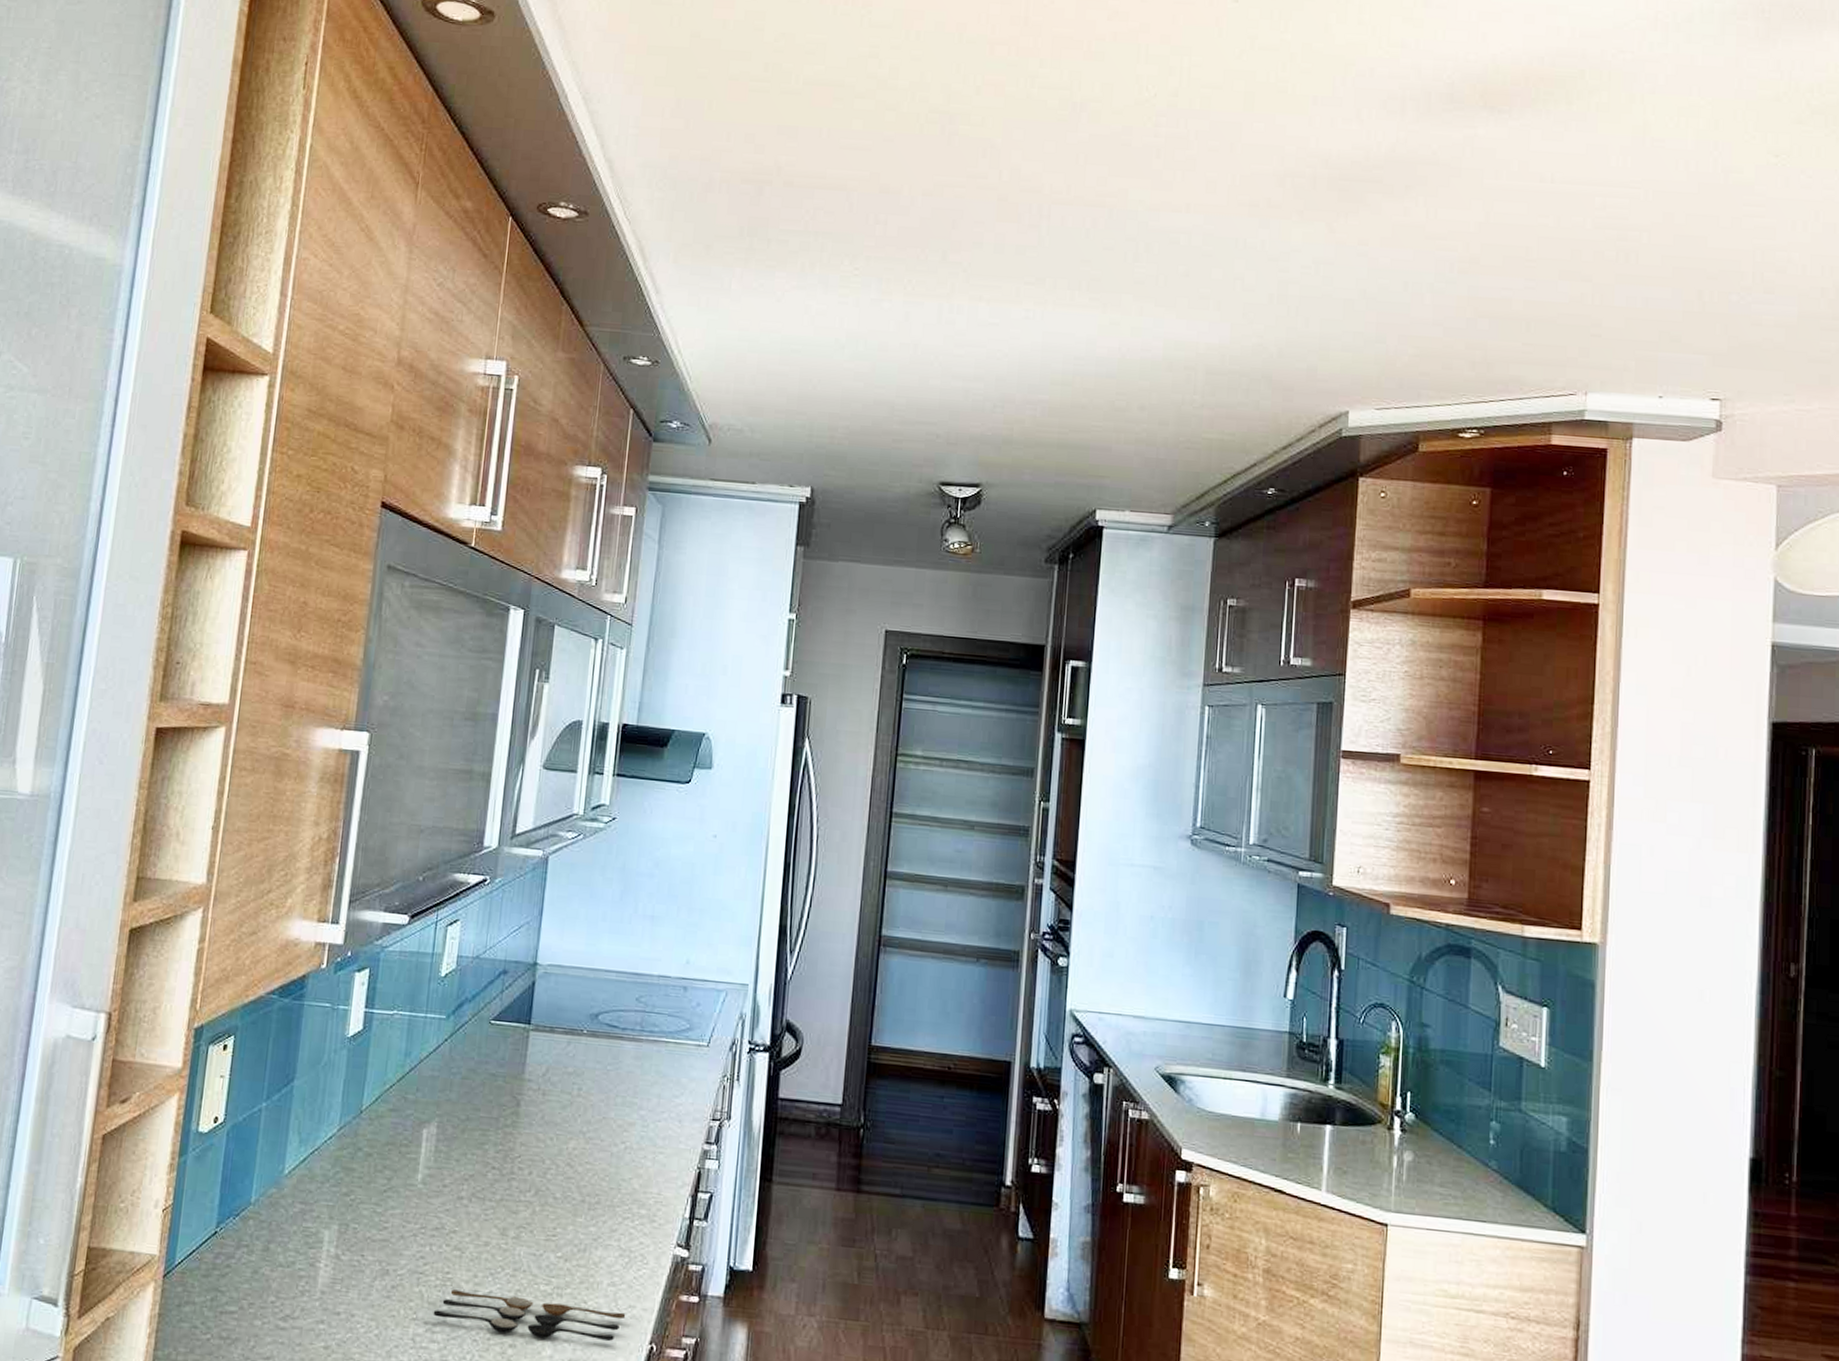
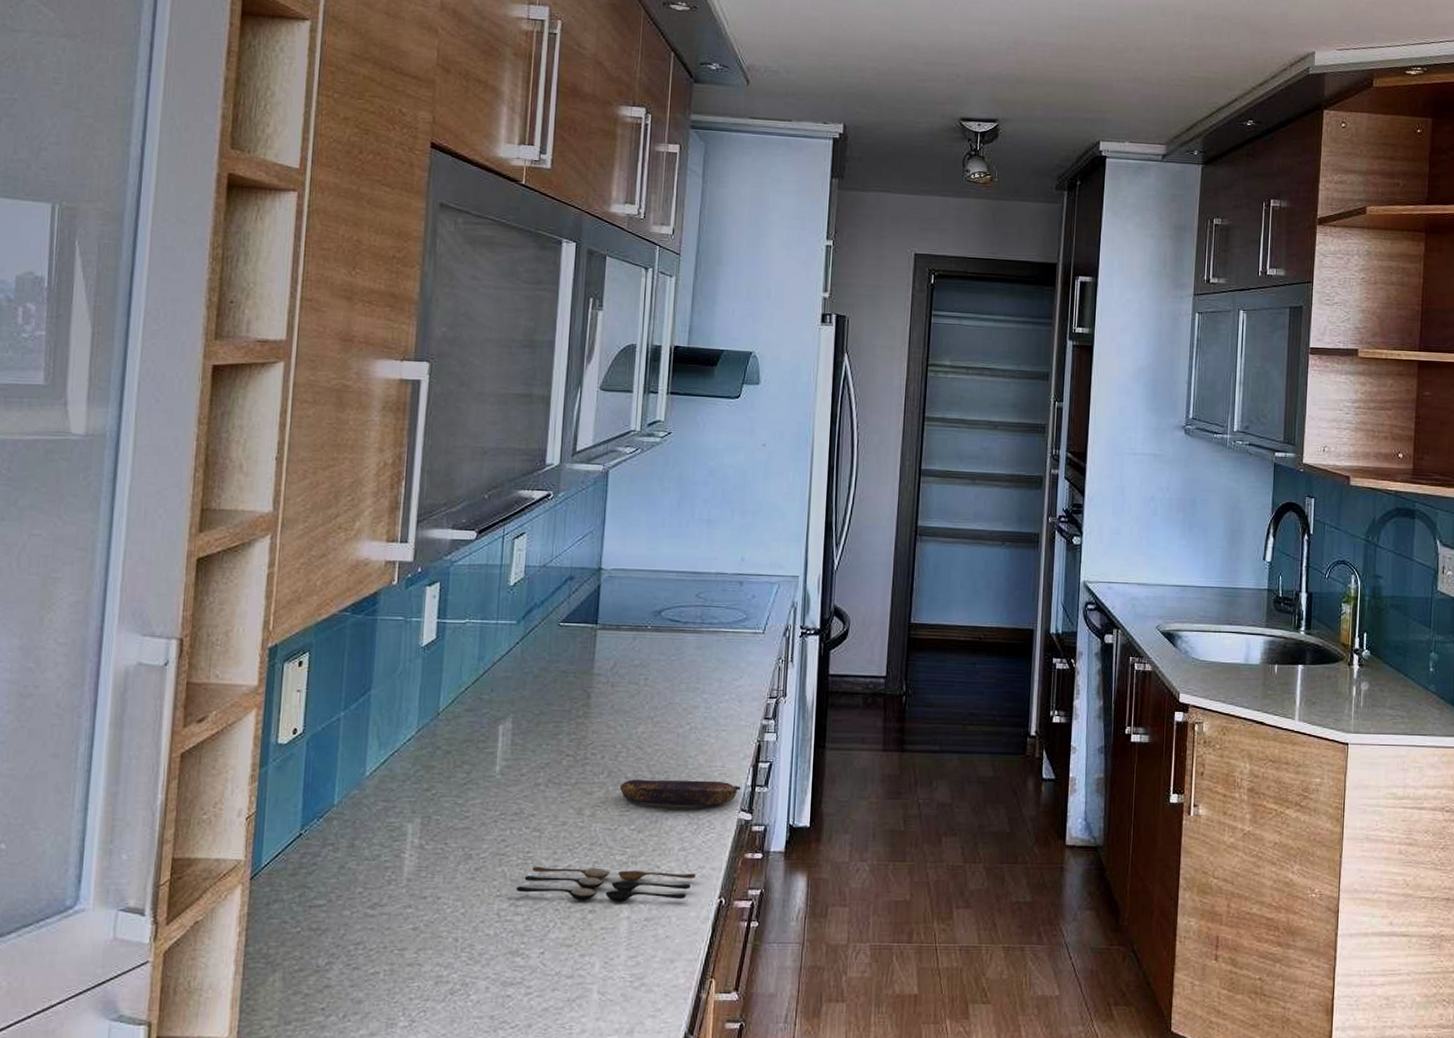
banana: none [547,1200,678,1238] -> present [619,779,741,806]

